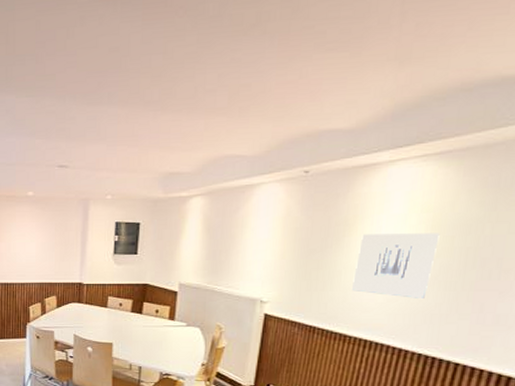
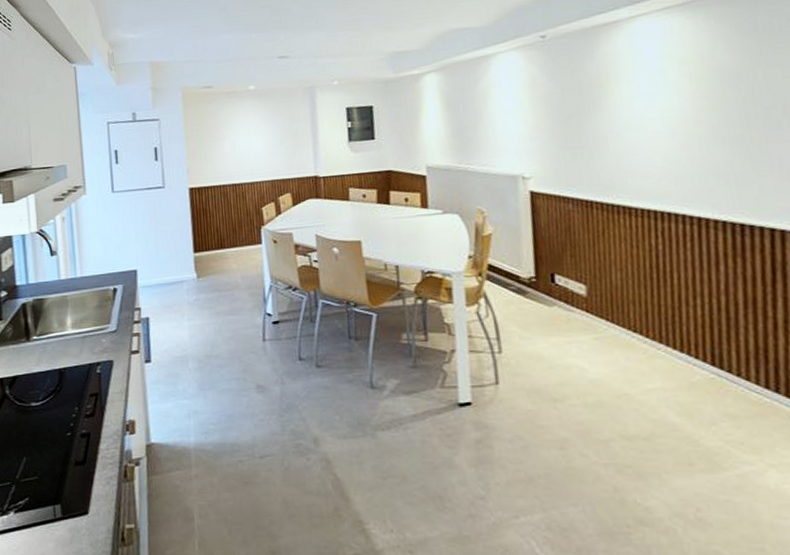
wall art: present [352,233,440,300] -> none [620,84,712,159]

